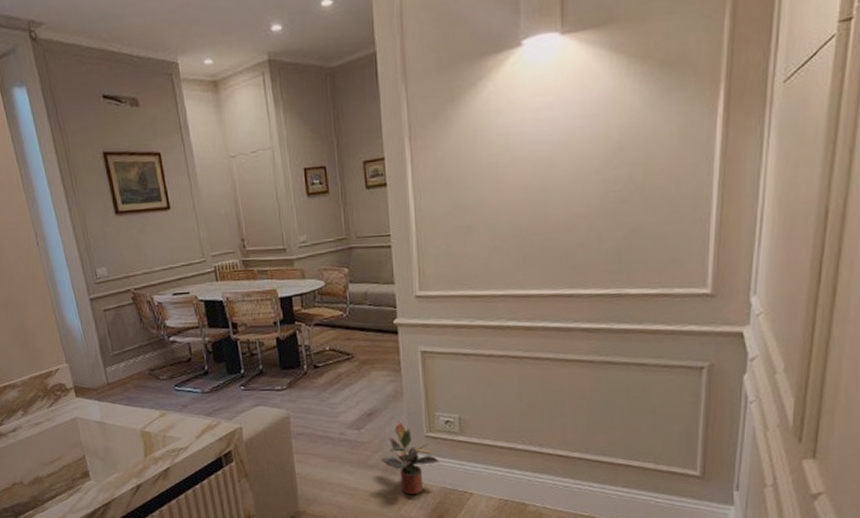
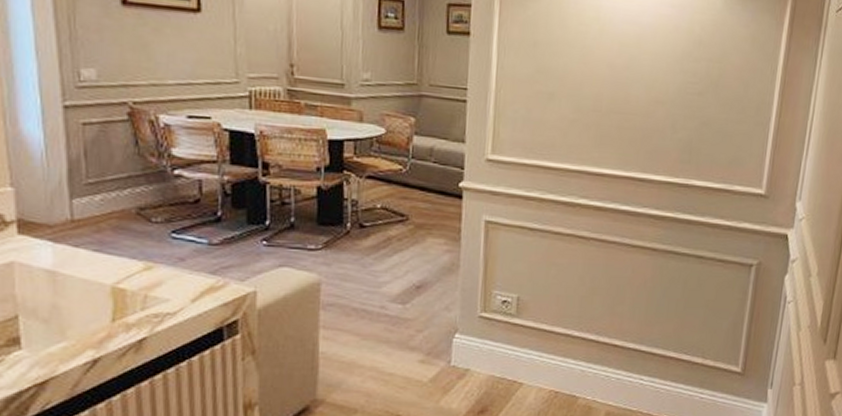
potted plant: present [381,421,439,495] -> none [425,297,491,384]

